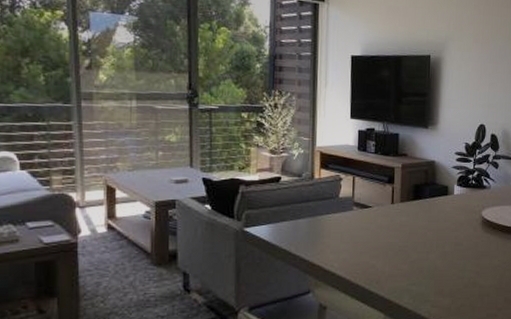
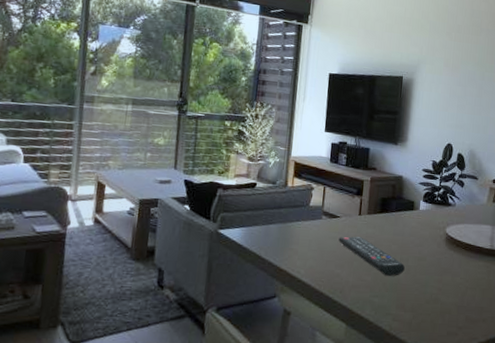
remote control: none [372,226,441,263] -> present [338,236,405,276]

